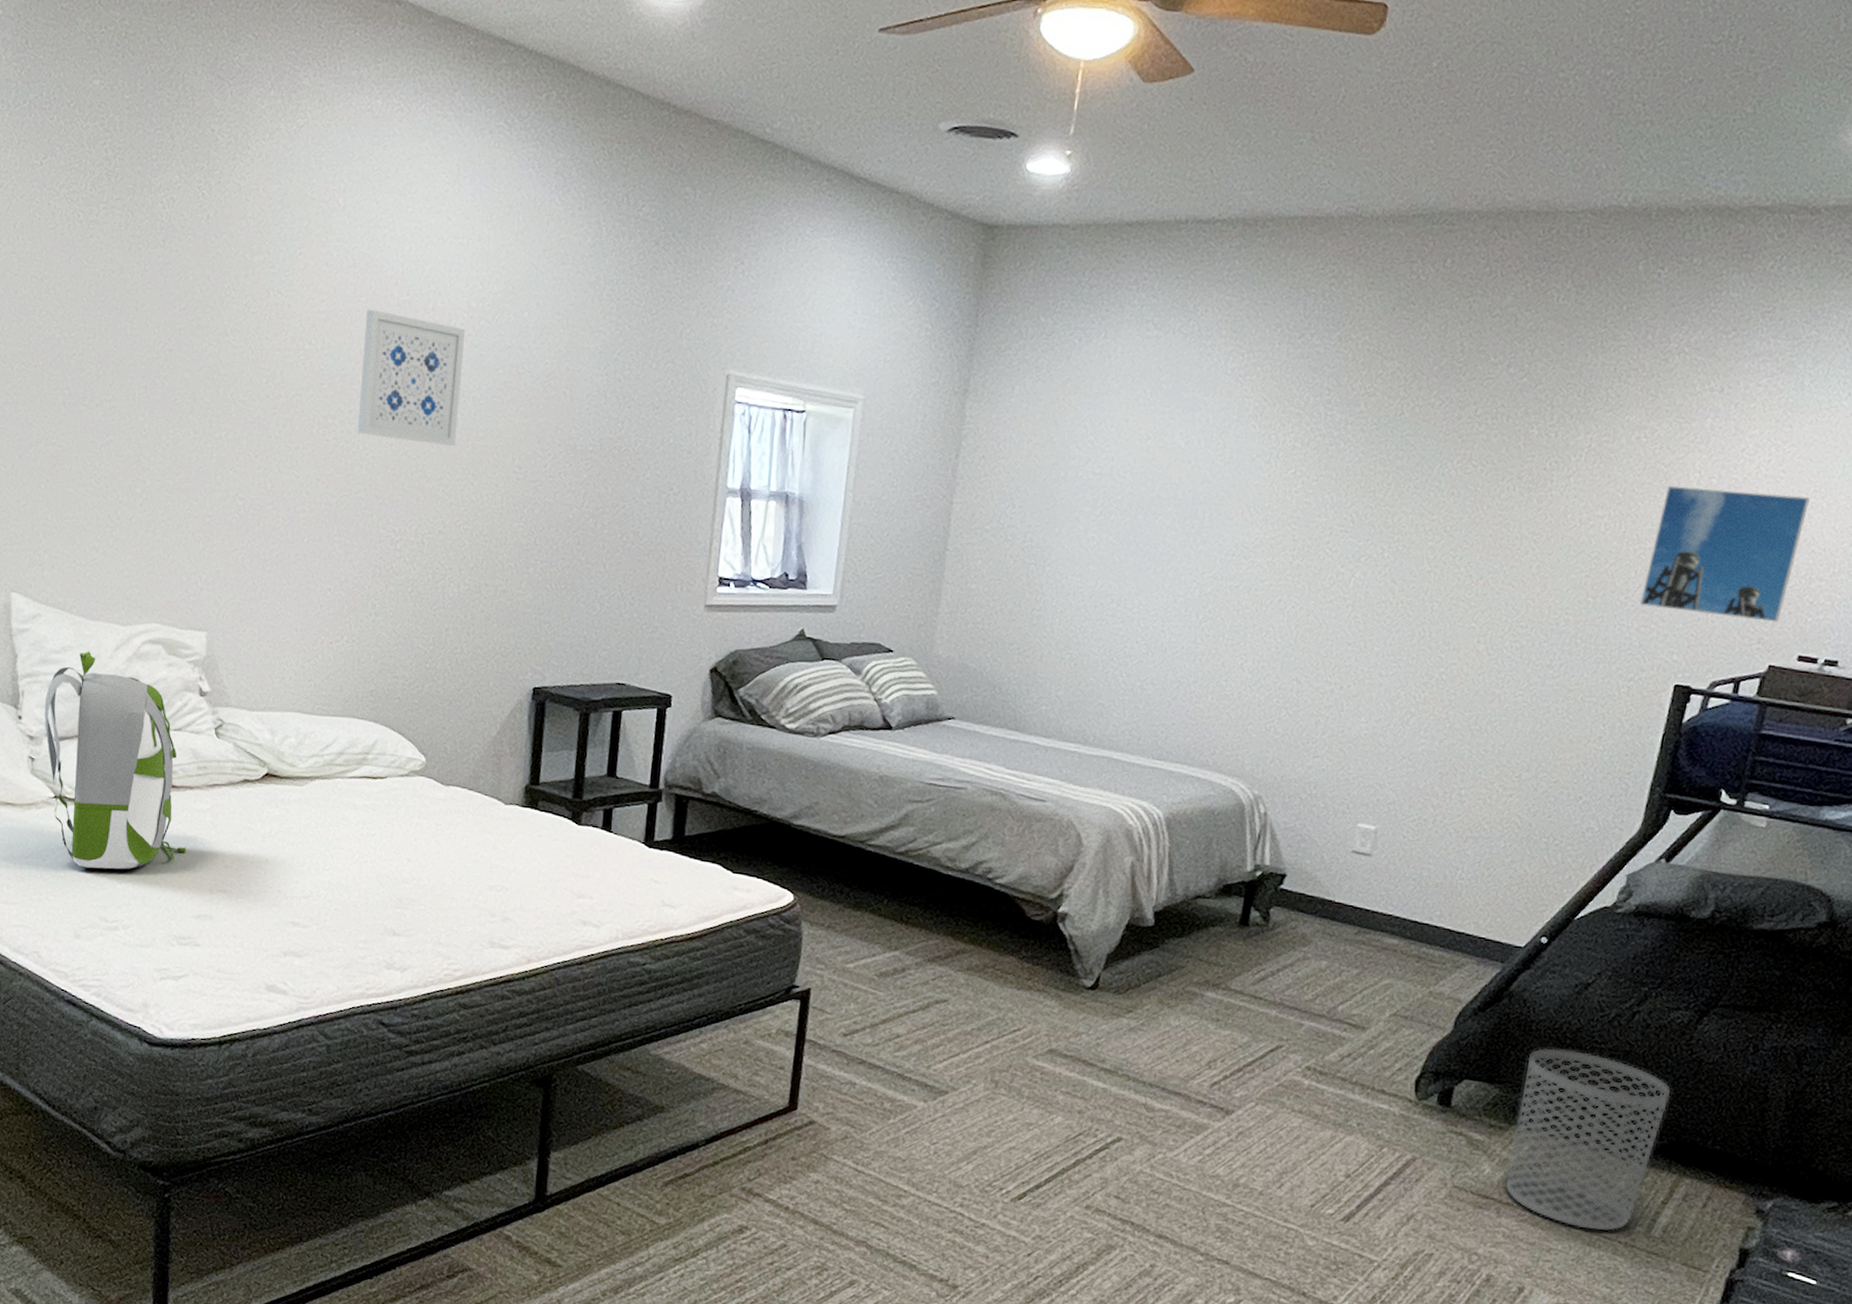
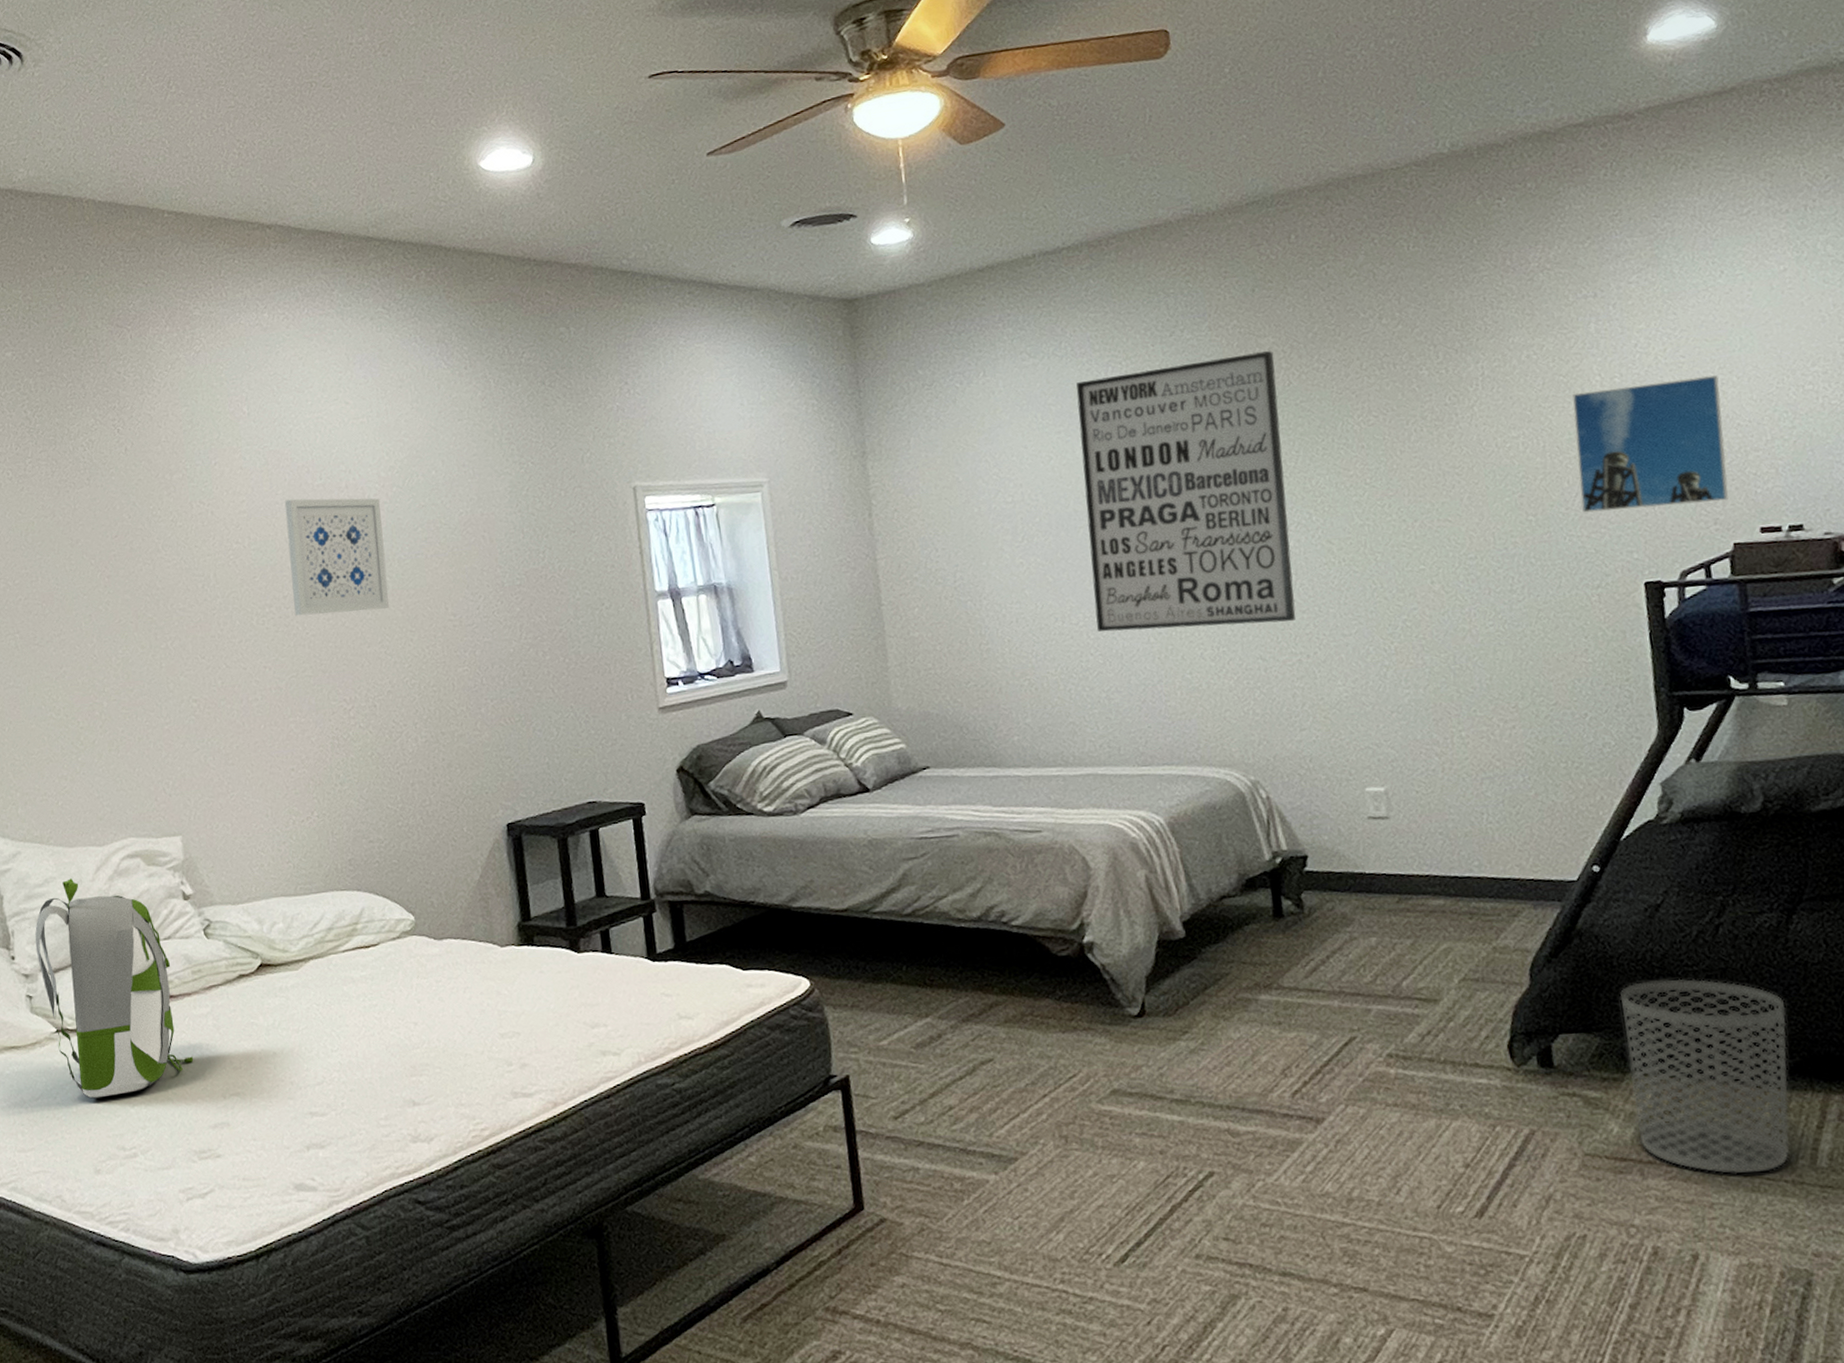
wall art: none [1148,365,1395,652] -> present [1076,351,1296,632]

